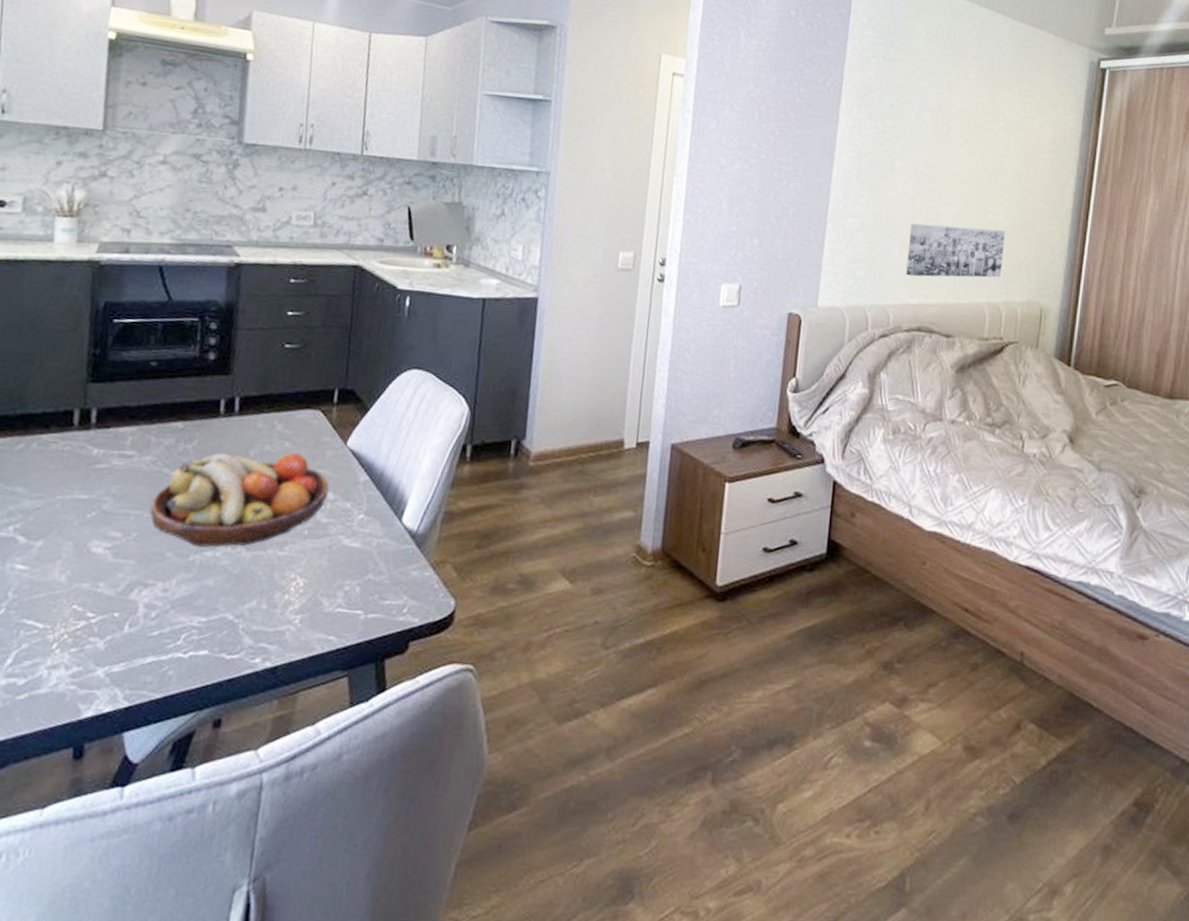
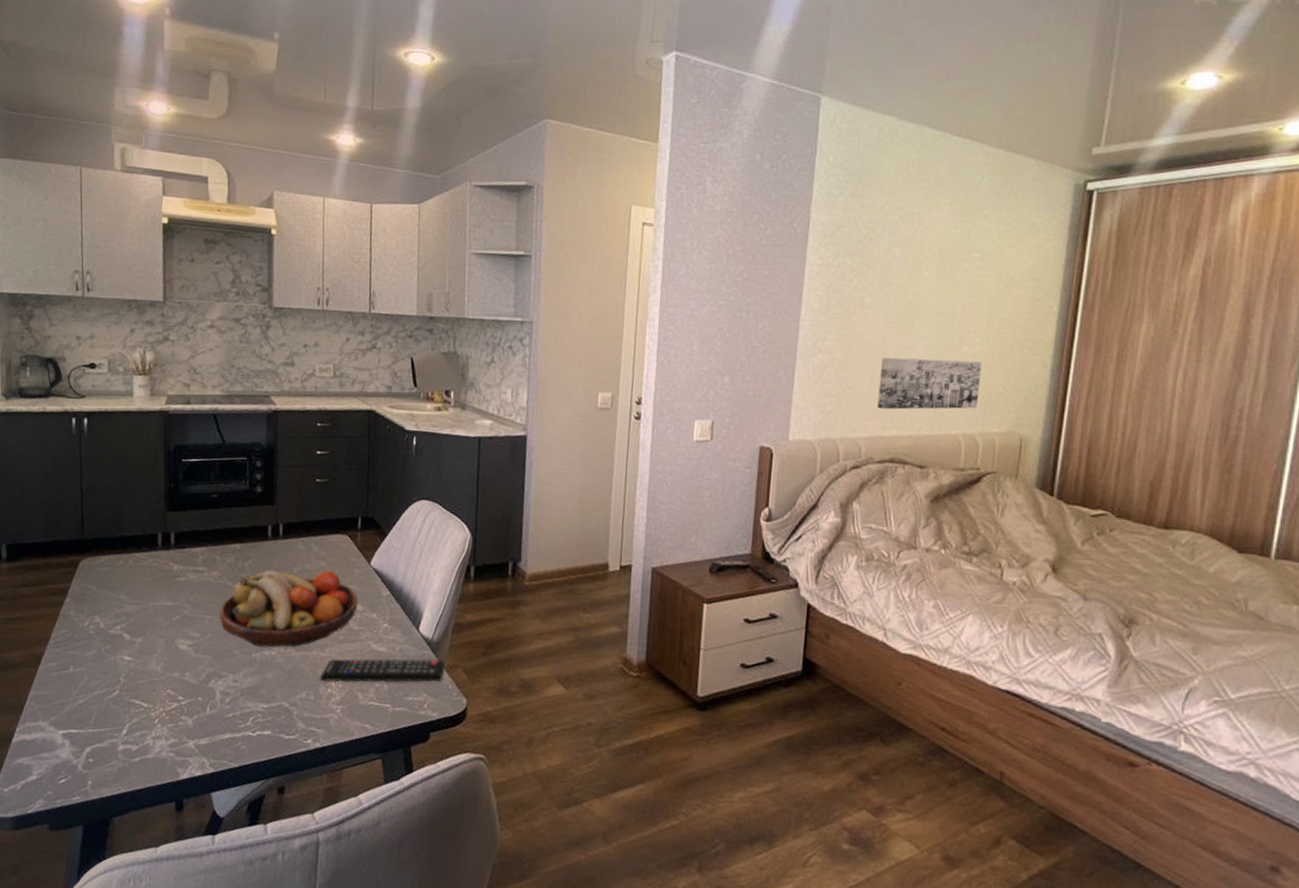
remote control: none [276,554,431,587] -> present [320,659,445,682]

